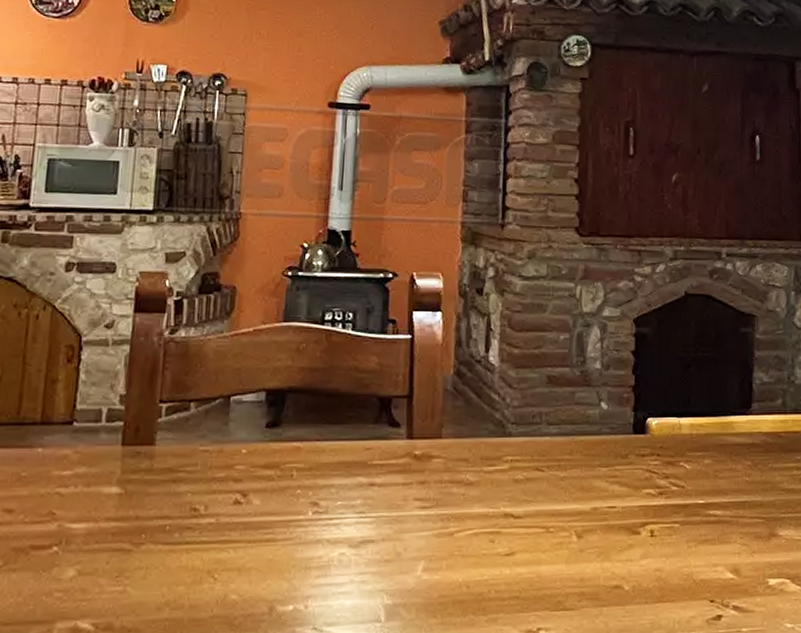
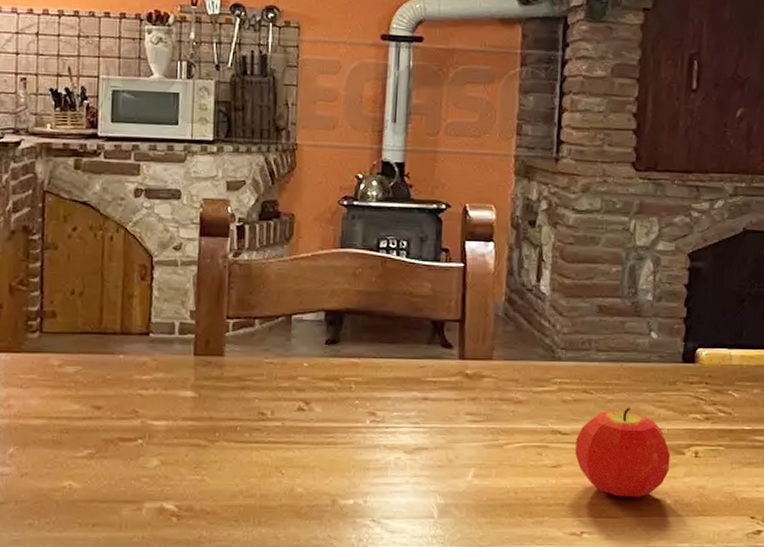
fruit: none [529,484,626,586] -> present [575,407,671,498]

